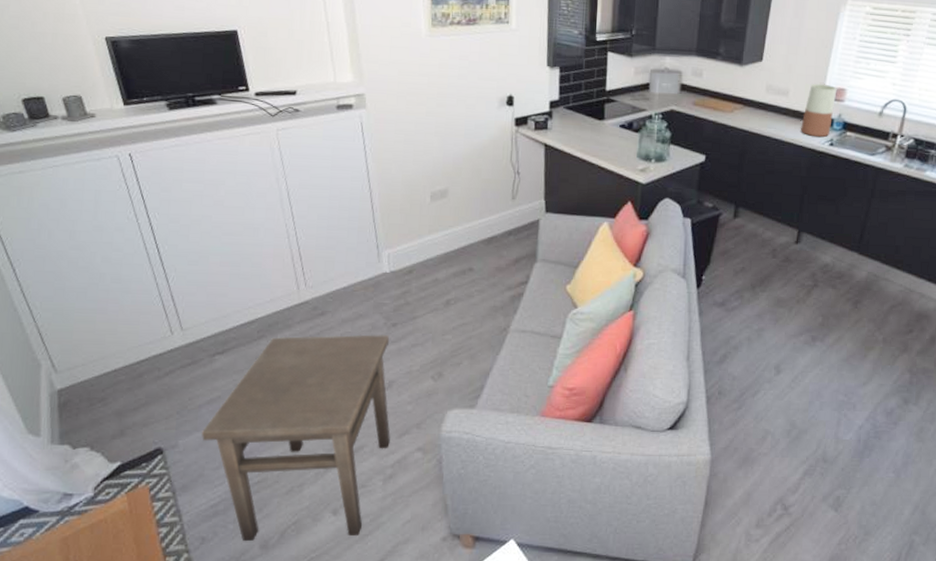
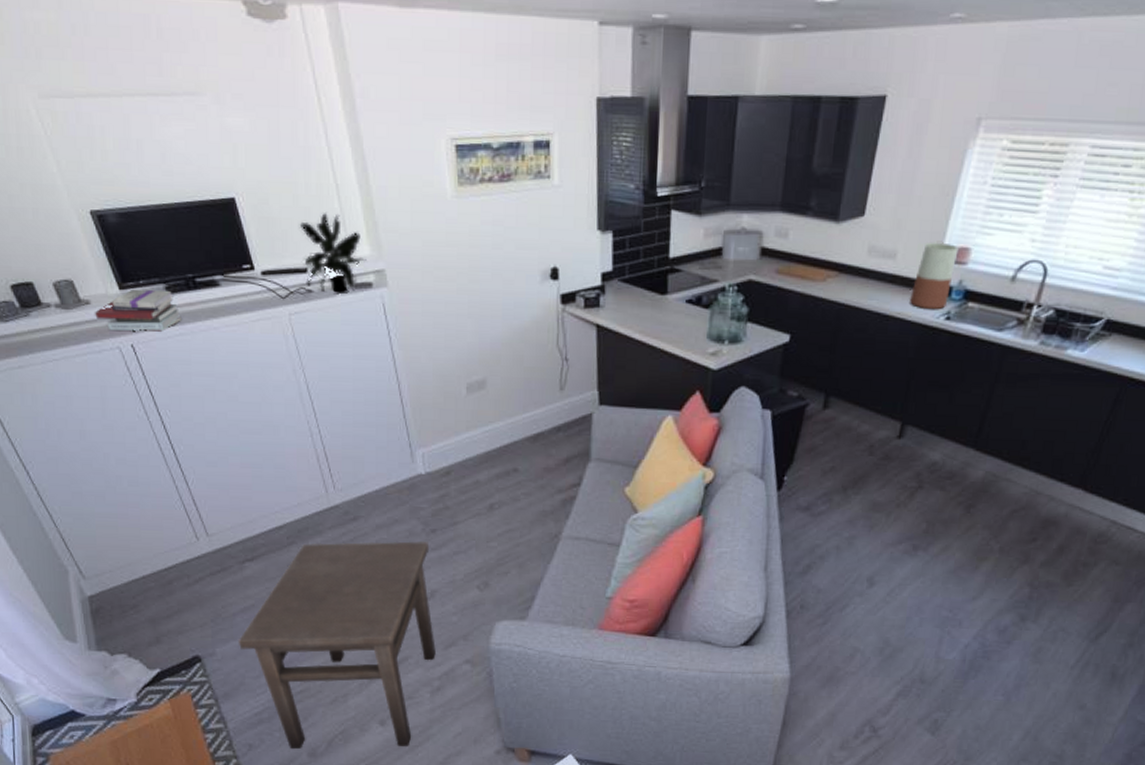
books: none [99,106,179,144] -> present [95,290,181,333]
potted plant: none [293,45,349,113] -> present [300,213,367,293]

